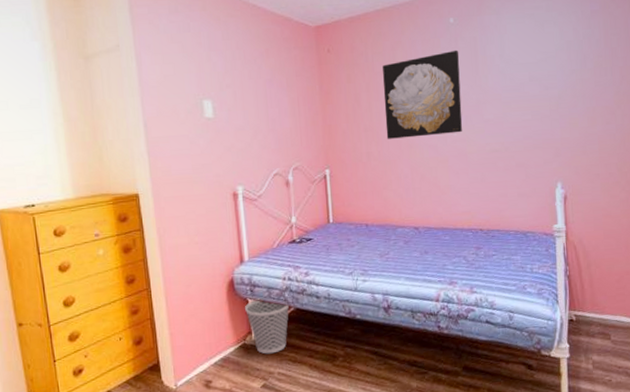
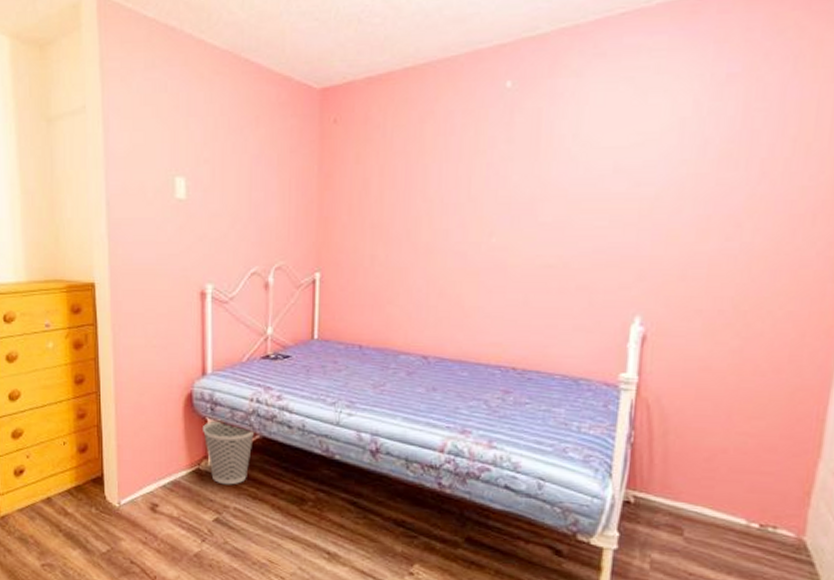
wall art: present [383,50,463,139] -> none [399,125,514,240]

